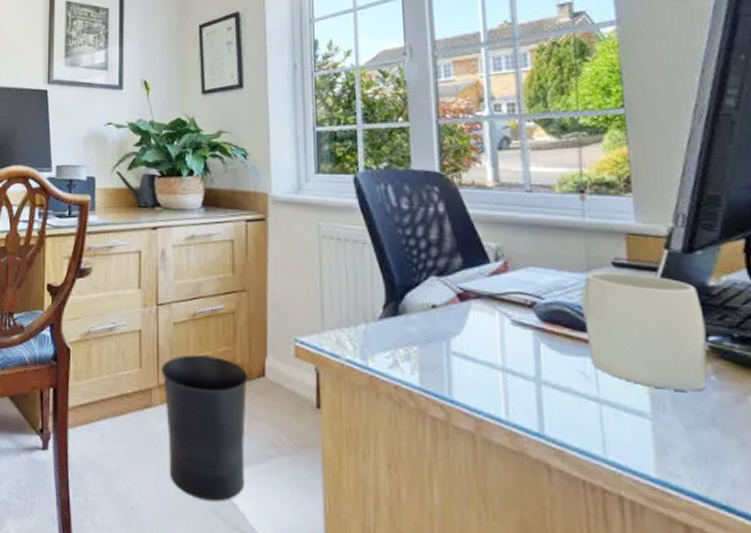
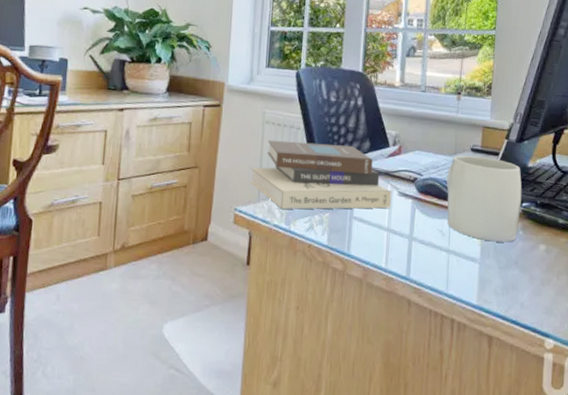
waste bin: present [162,354,249,501] -> none [117,223,194,346]
books: none [309,257,503,342] -> present [250,140,392,210]

